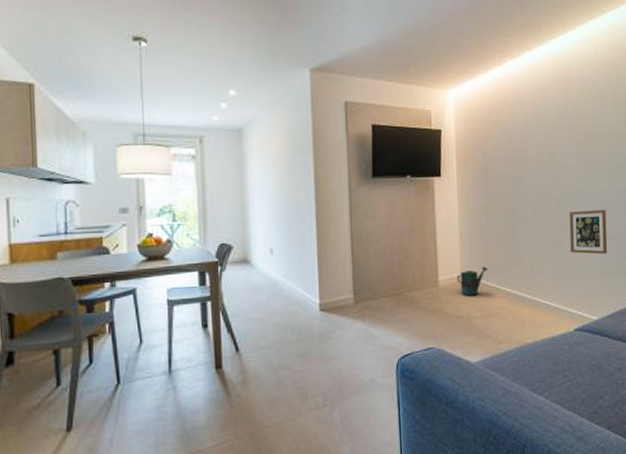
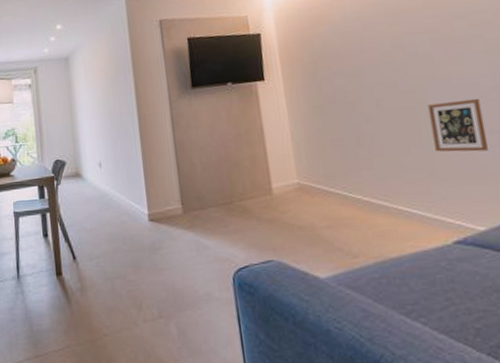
watering can: present [457,266,488,296] -> none [293,171,330,205]

